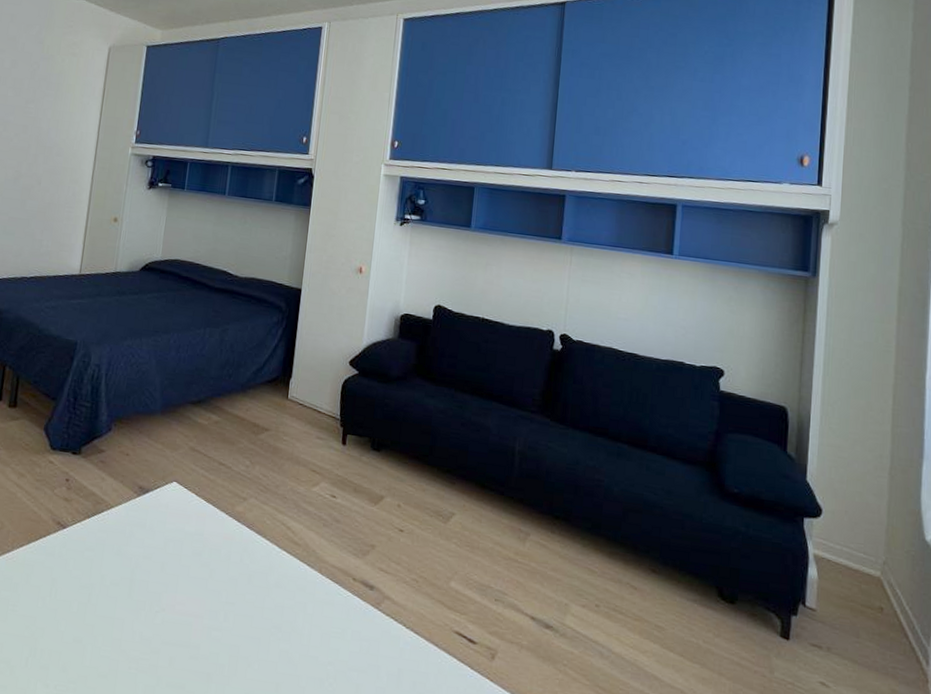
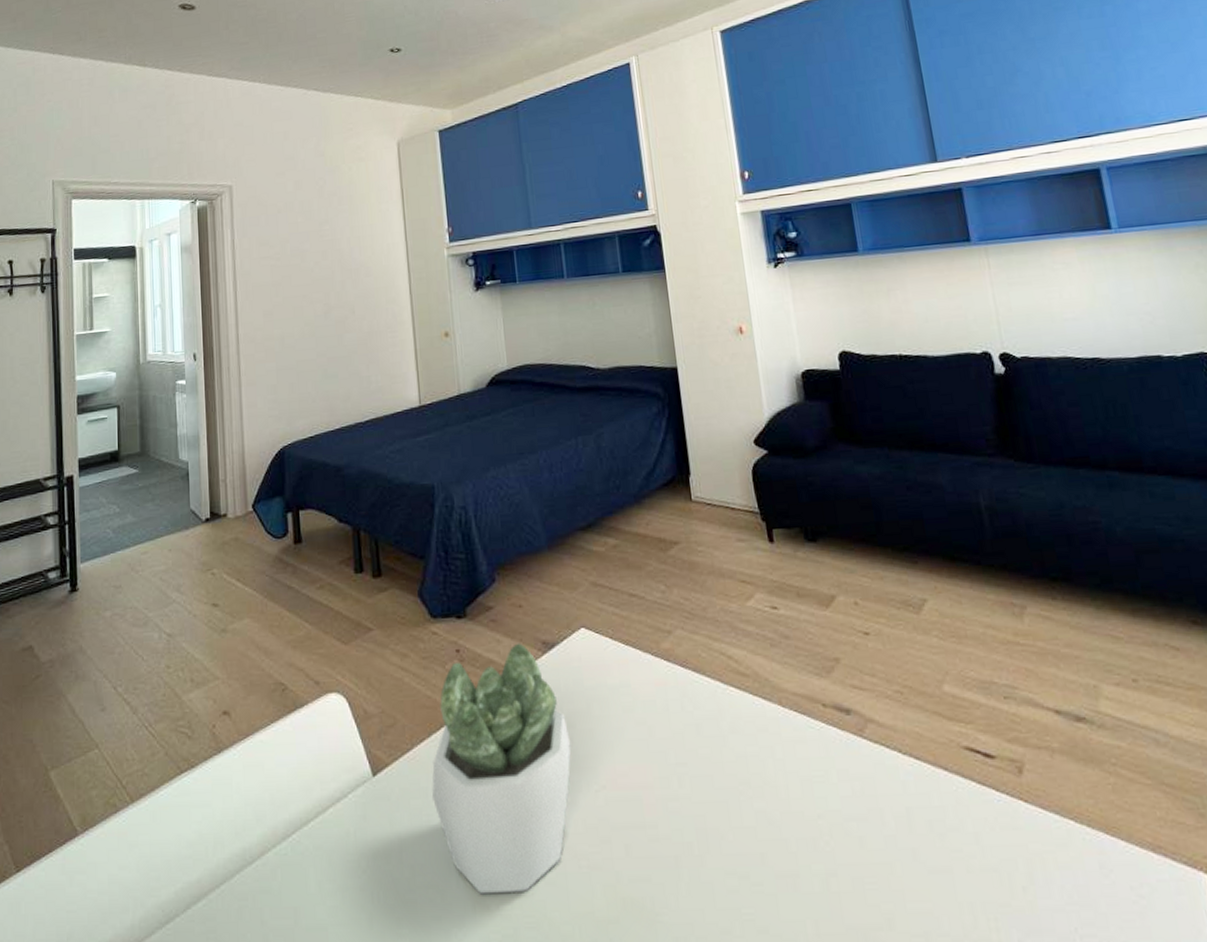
succulent plant: none [20,483,145,679] -> present [432,643,572,895]

